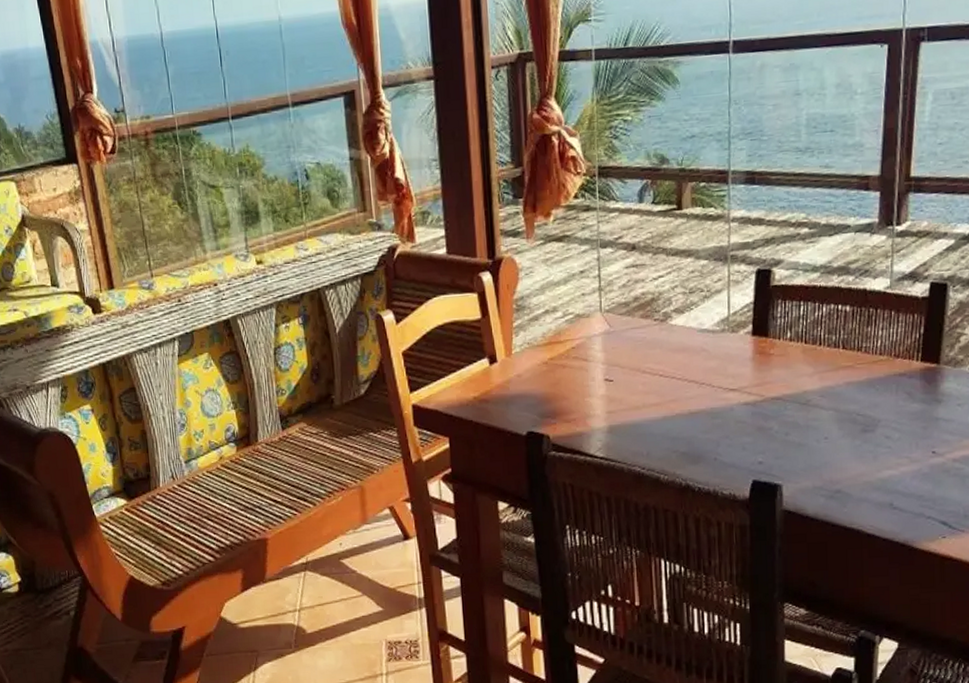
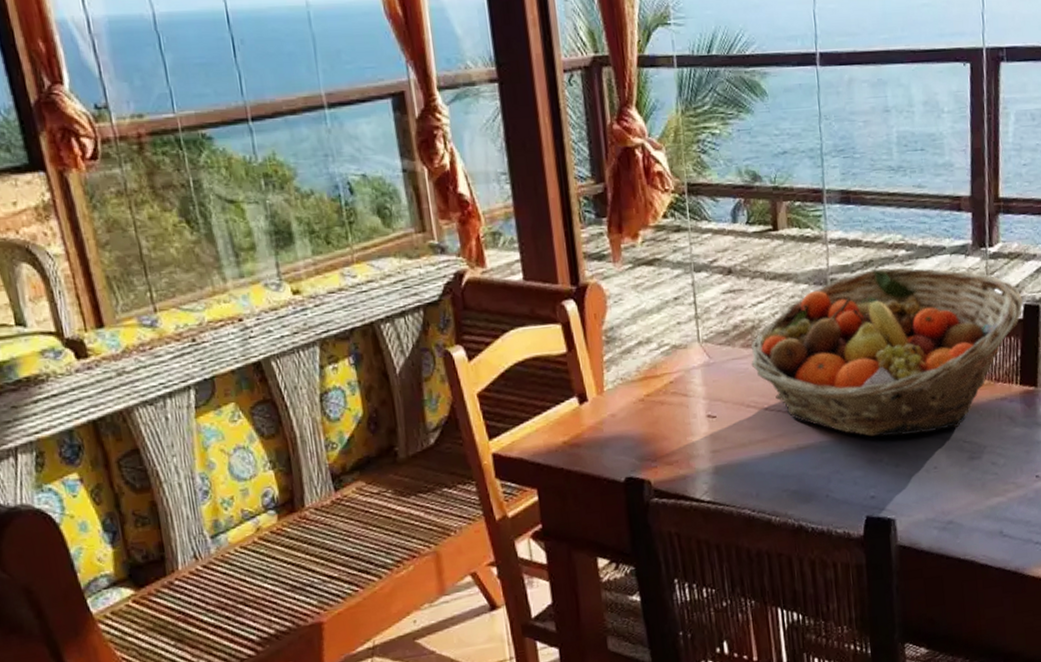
fruit basket: none [649,245,929,406] -> present [750,267,1023,437]

